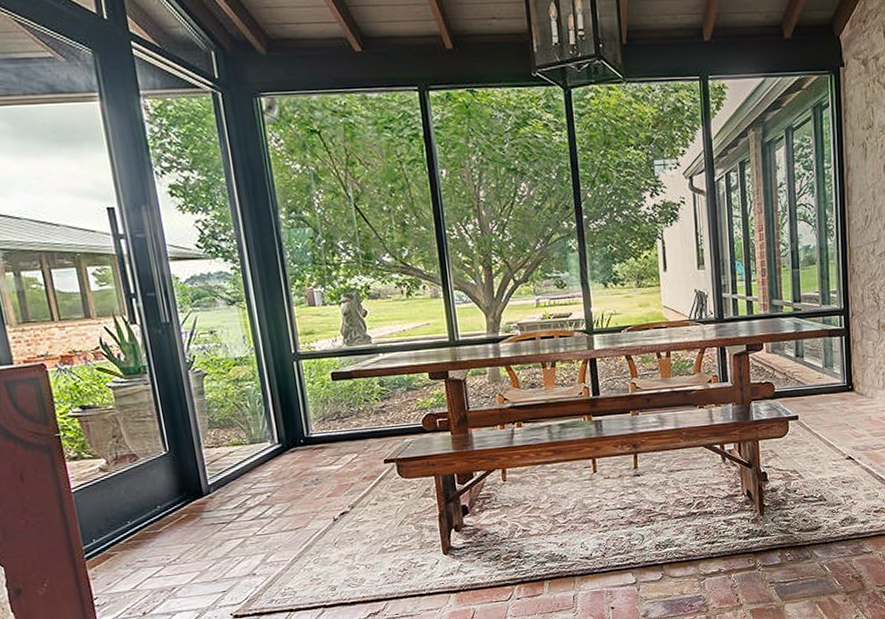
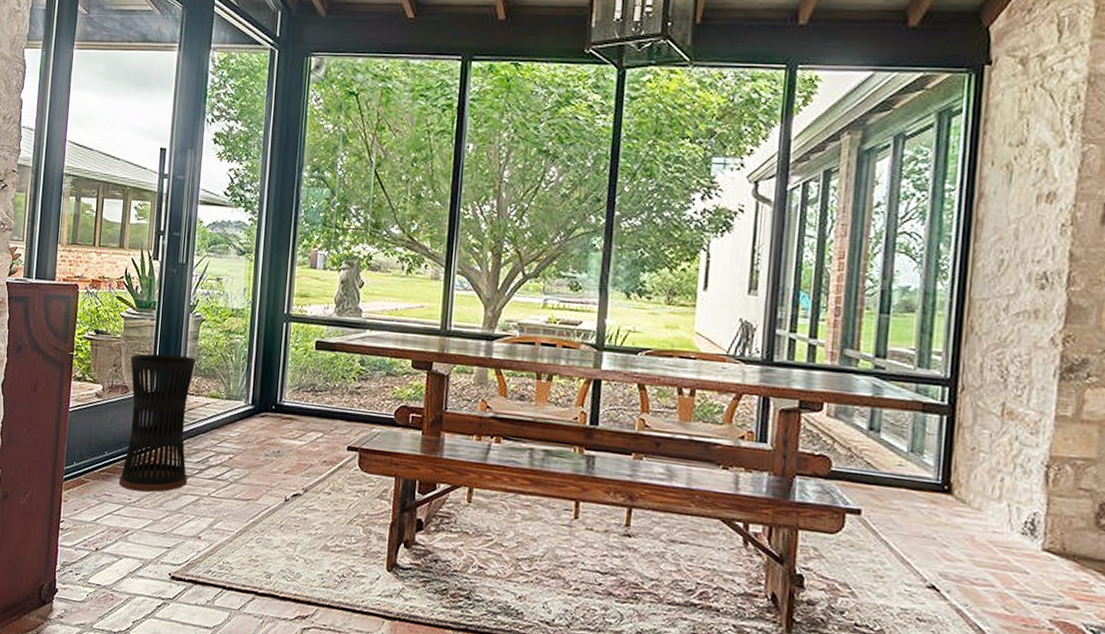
umbrella stand: none [131,412,228,551] -> present [119,353,196,492]

